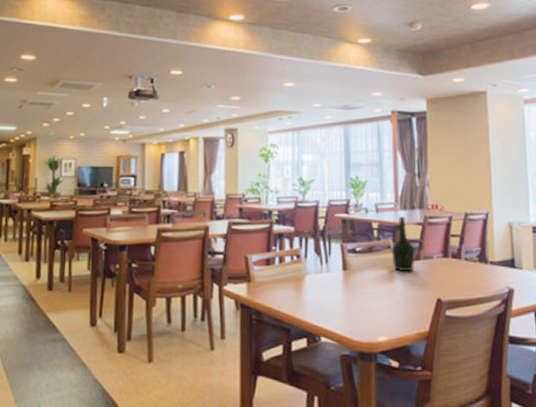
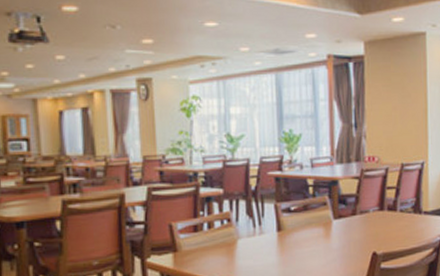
bottle: present [391,216,416,272] -> none [327,170,352,228]

